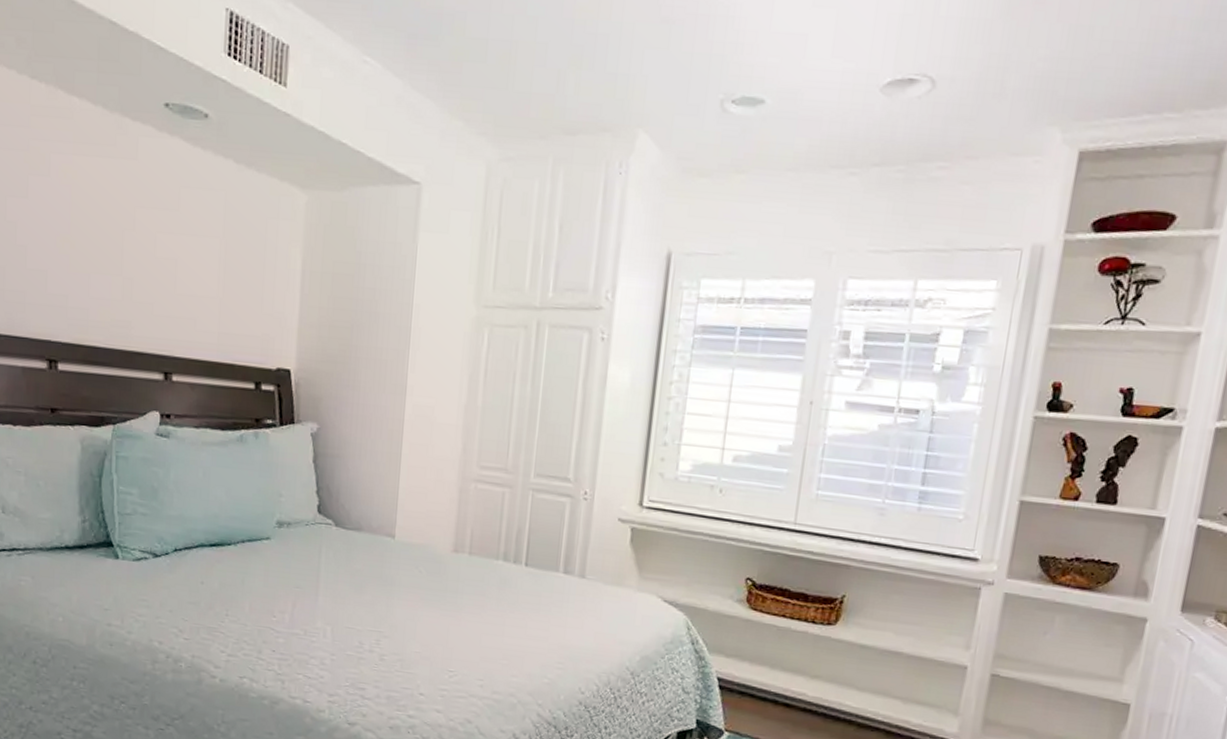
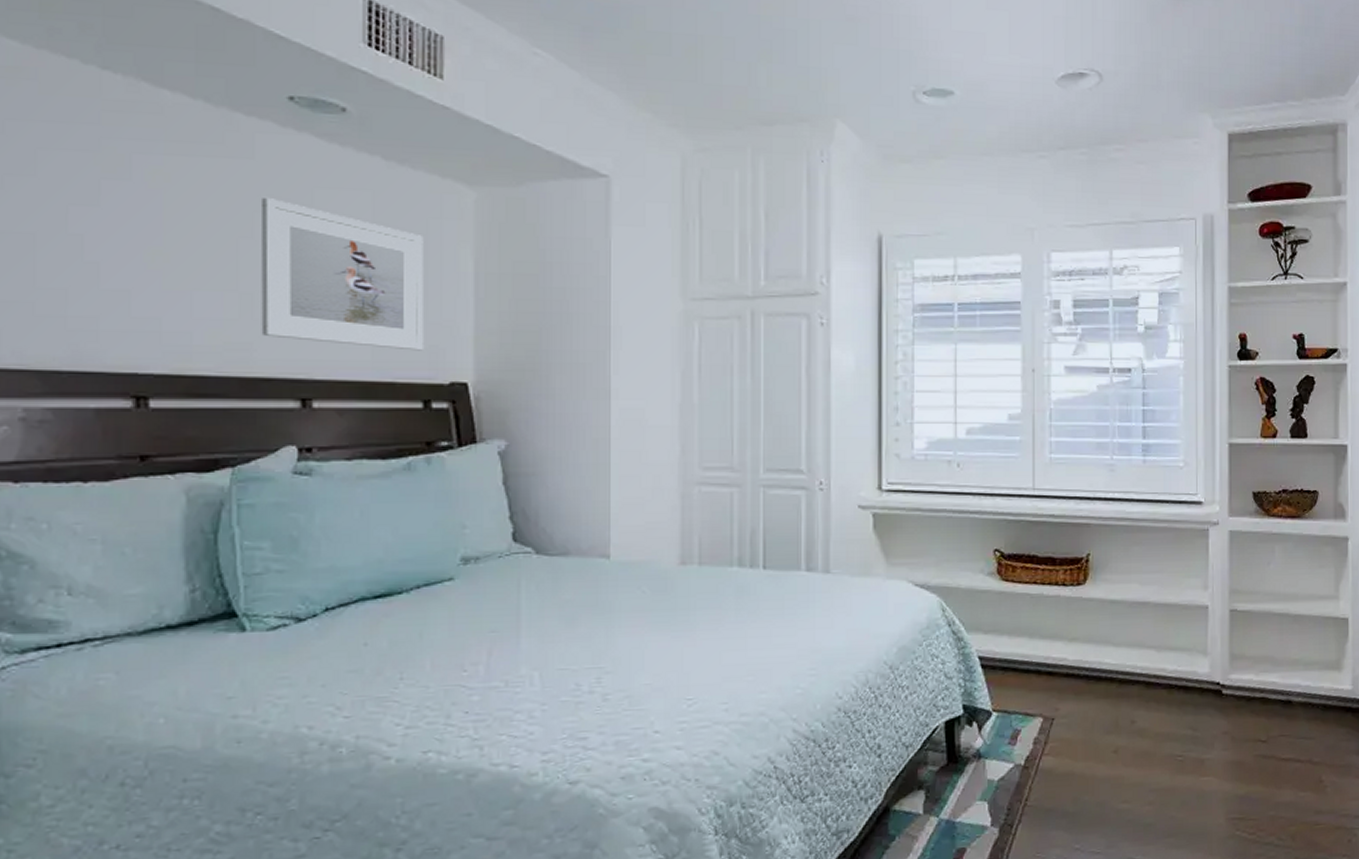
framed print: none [137,194,263,338] -> present [261,197,425,351]

